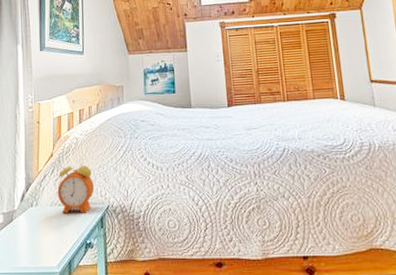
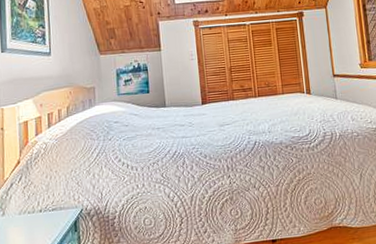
alarm clock: present [57,159,95,214] -> none [26,164,67,222]

